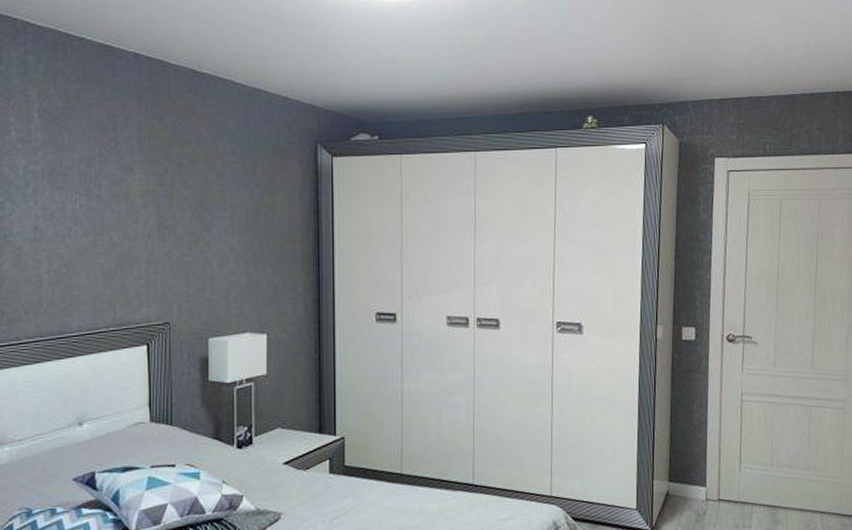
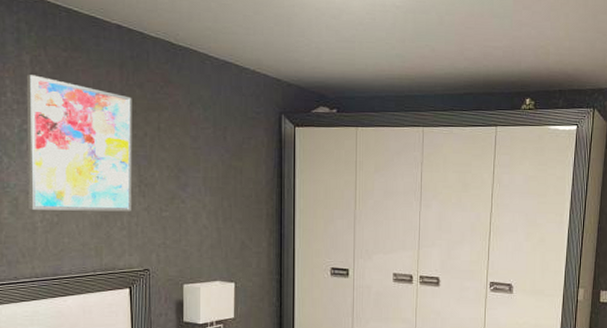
wall art: none [33,111,151,260] -> present [27,75,132,212]

